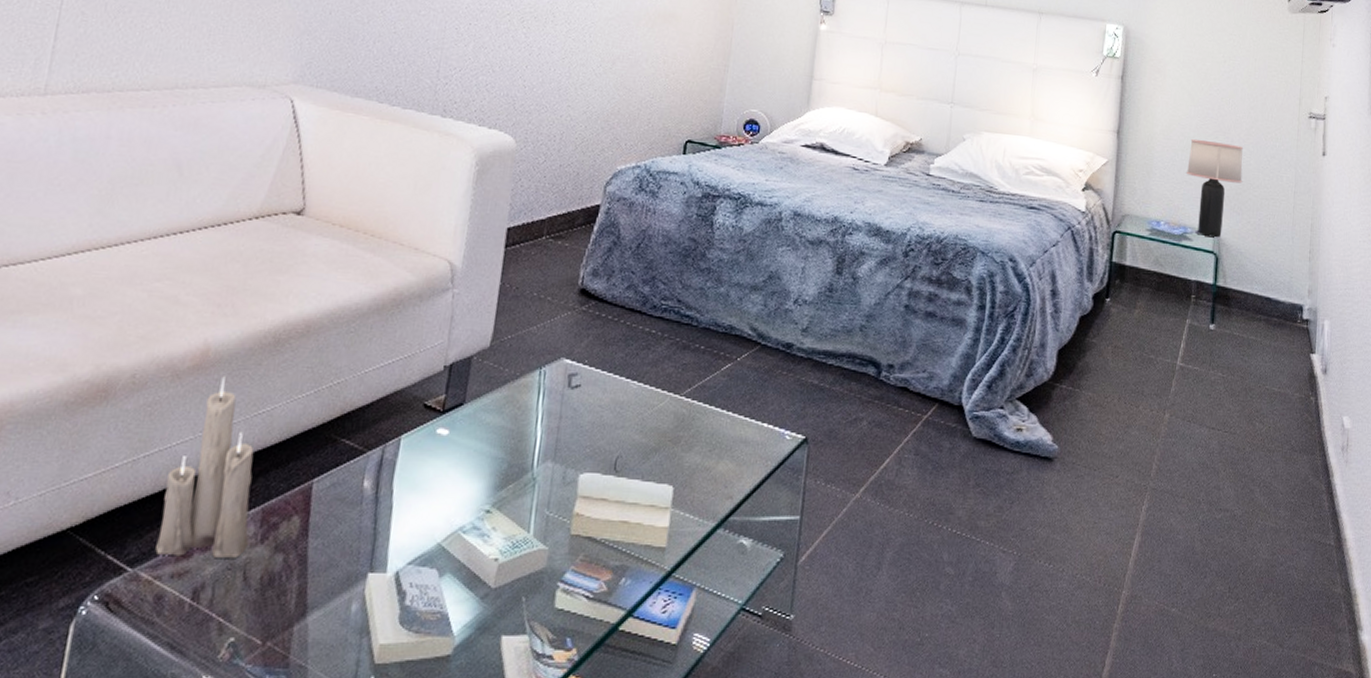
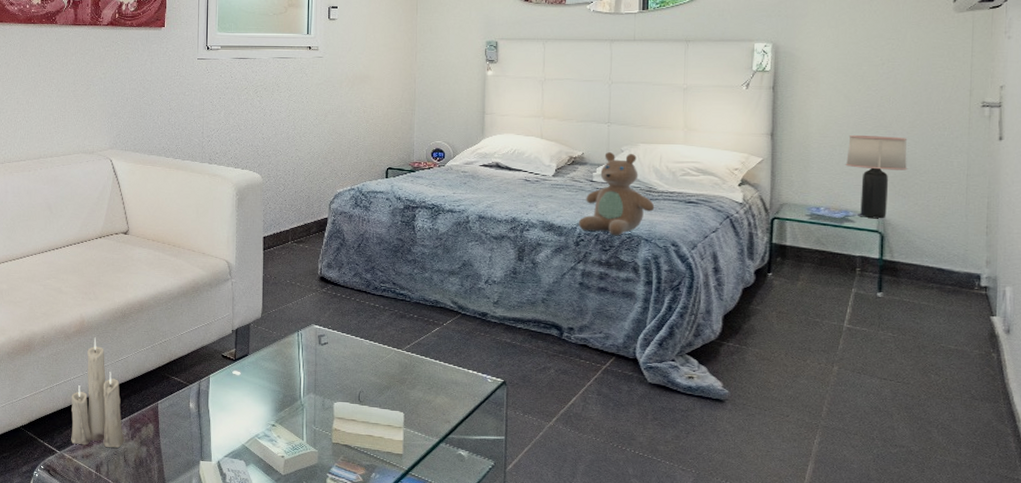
teddy bear: none [909,139,994,246] -> present [578,152,655,236]

